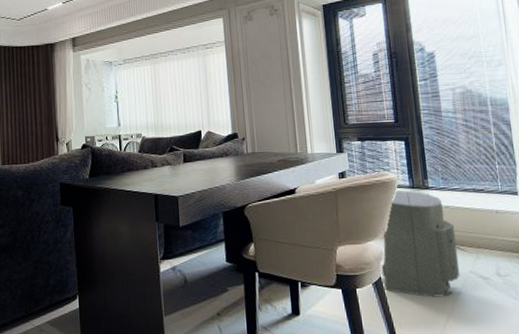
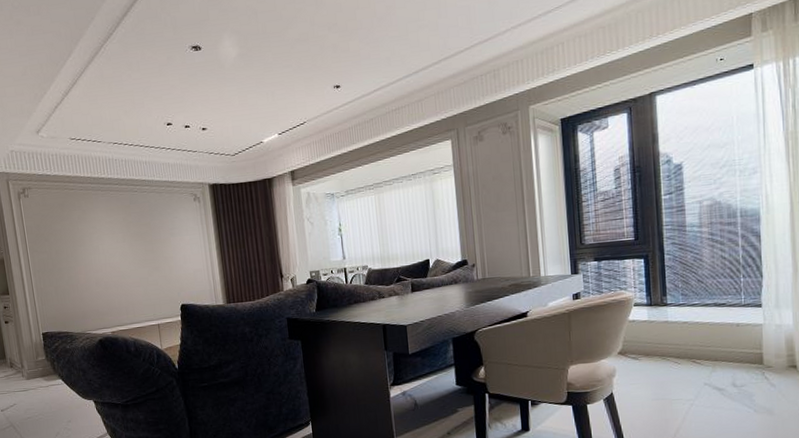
air purifier: present [381,189,460,297] -> none [613,308,695,410]

